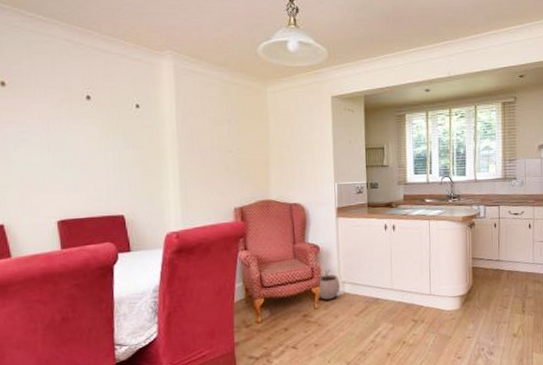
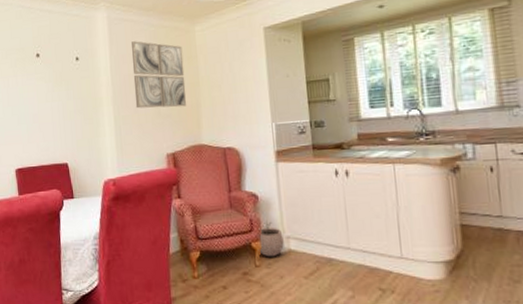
wall art: none [200,95,257,164] -> present [132,41,187,109]

